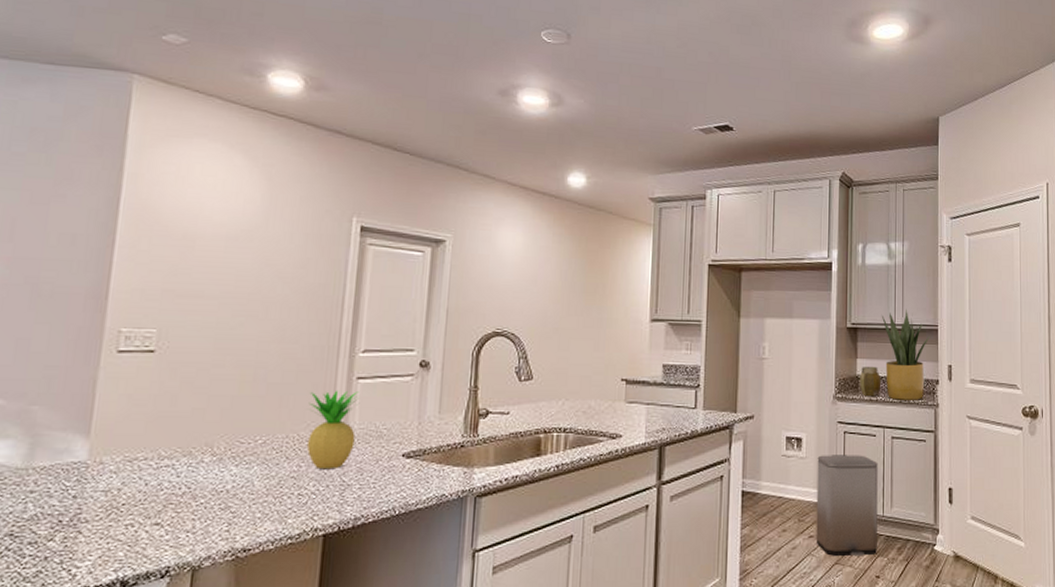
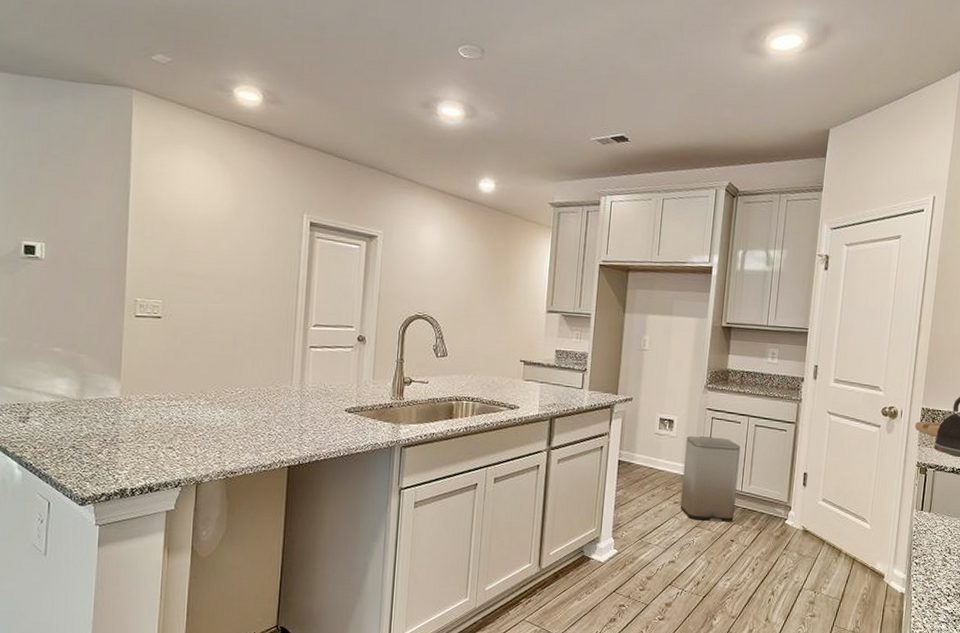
fruit: present [306,390,360,470] -> none [273,355,312,417]
jar: present [860,366,880,397] -> none [729,361,749,389]
planter: present [881,310,930,400] -> none [754,313,800,395]

